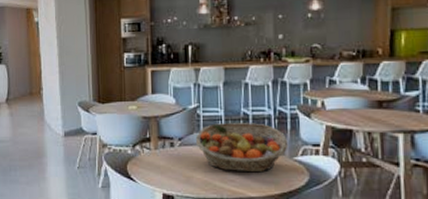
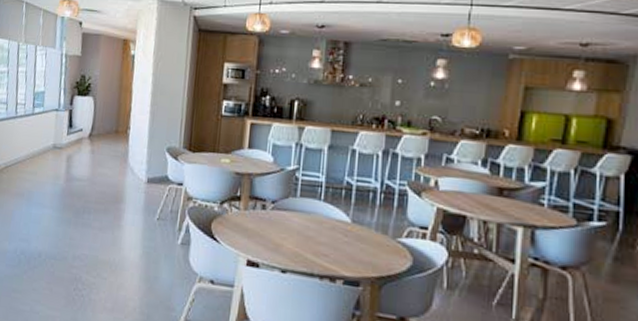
fruit basket: present [195,123,289,173] -> none [289,189,393,250]

